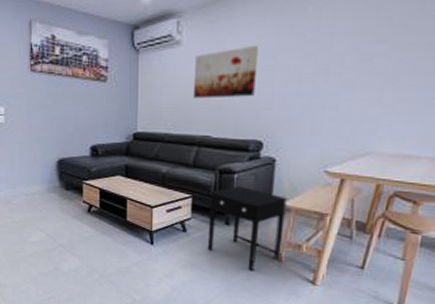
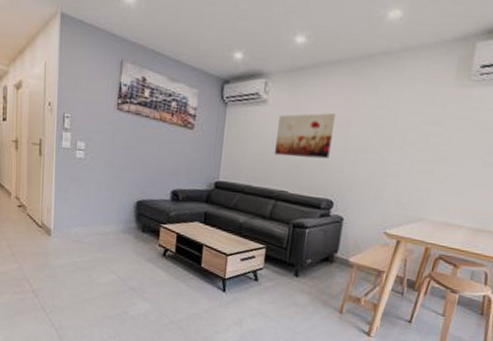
side table: present [207,185,288,271] -> none [276,240,352,322]

